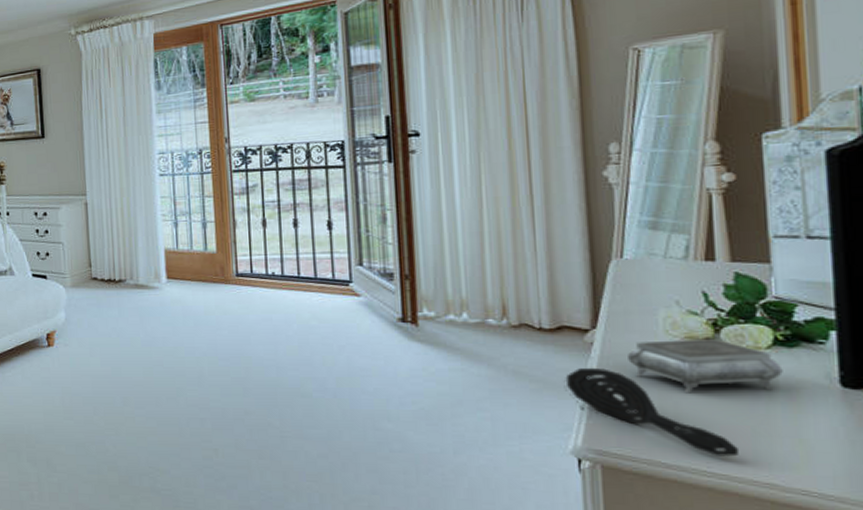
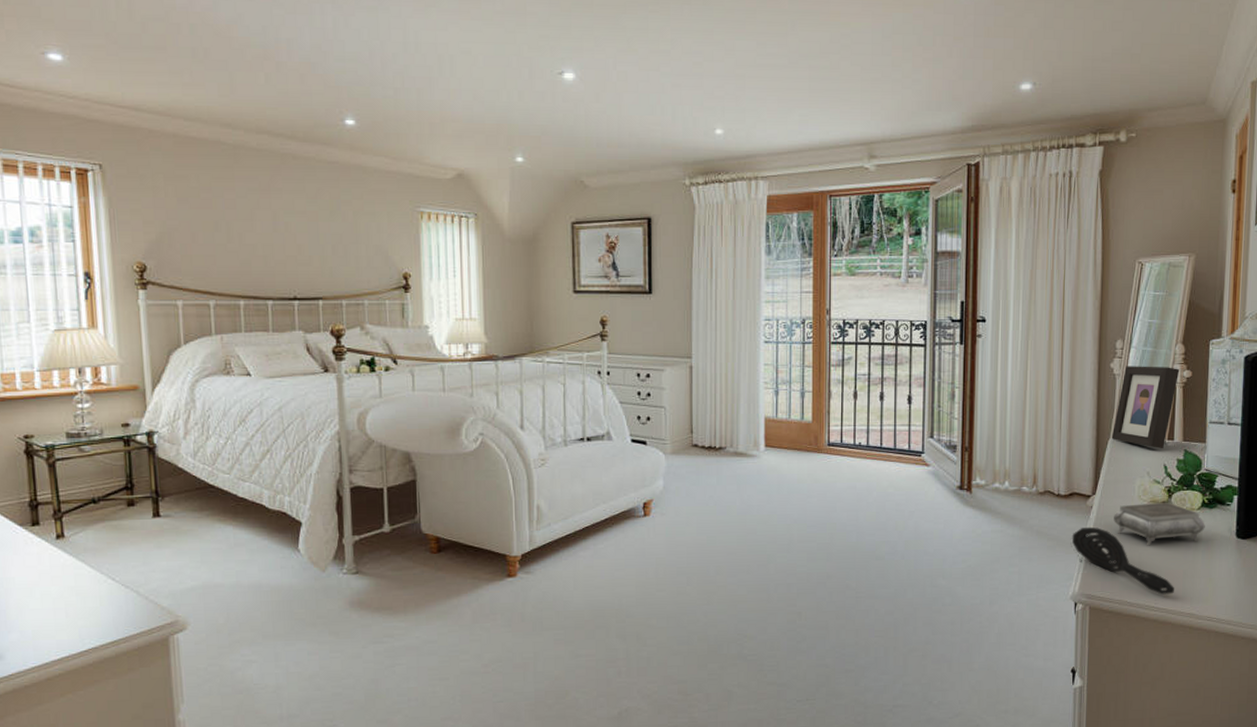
picture frame: none [613,170,715,271] -> present [1111,366,1180,448]

